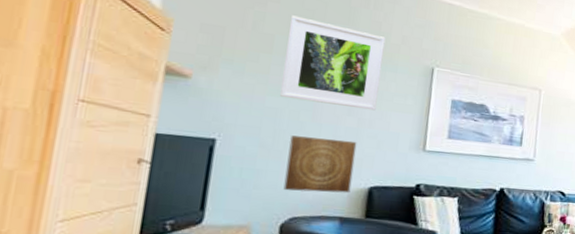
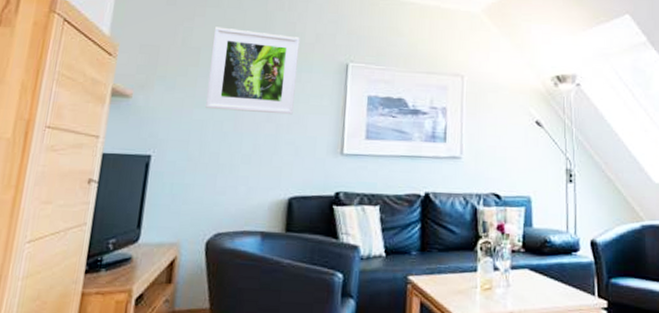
wall art: present [283,135,357,193] -> none [209,147,276,206]

